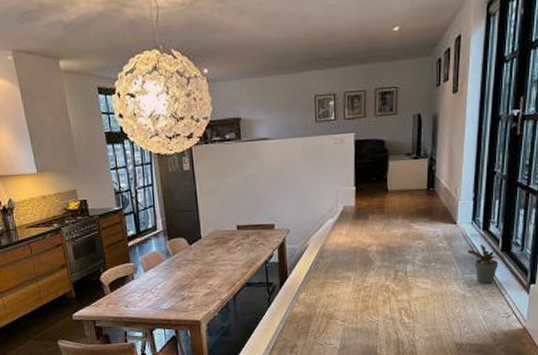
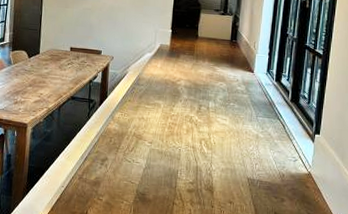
potted plant: present [467,244,499,284] -> none [262,93,289,129]

